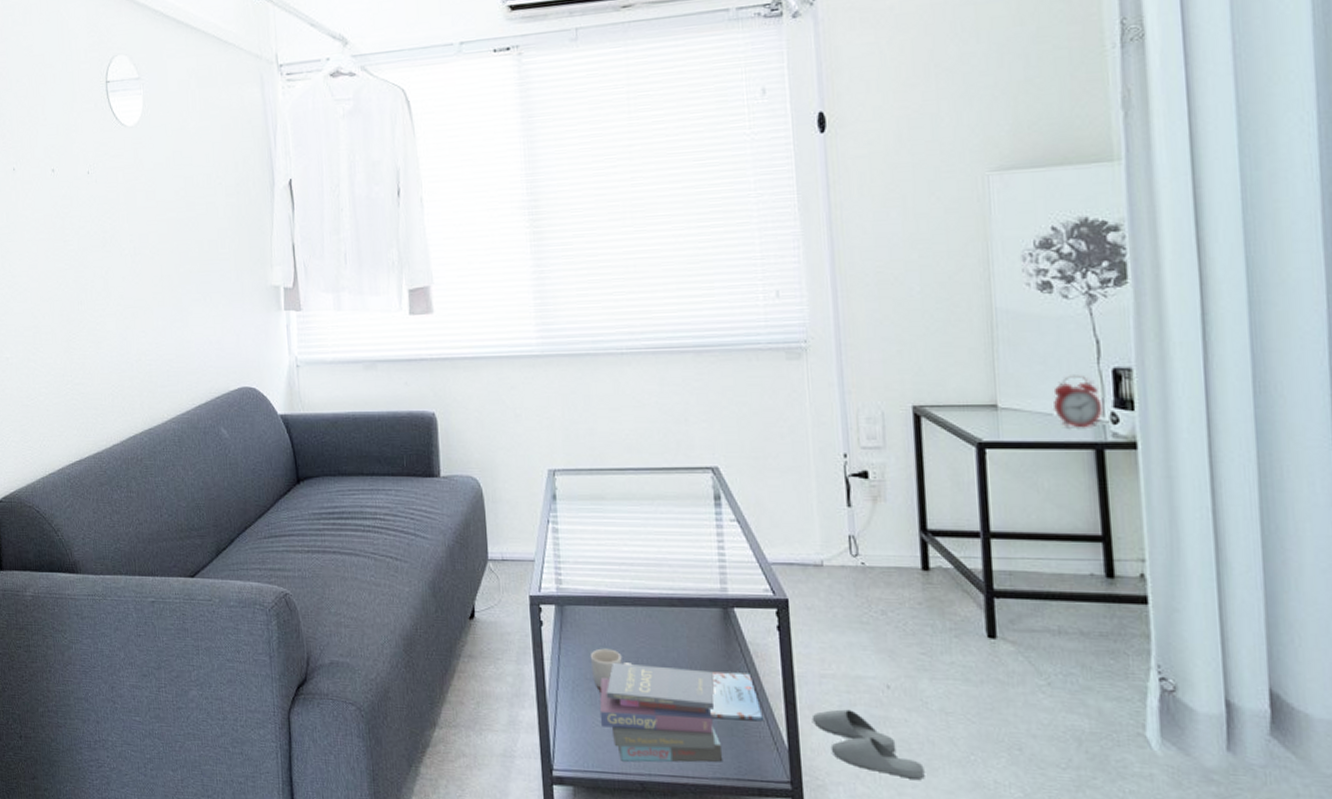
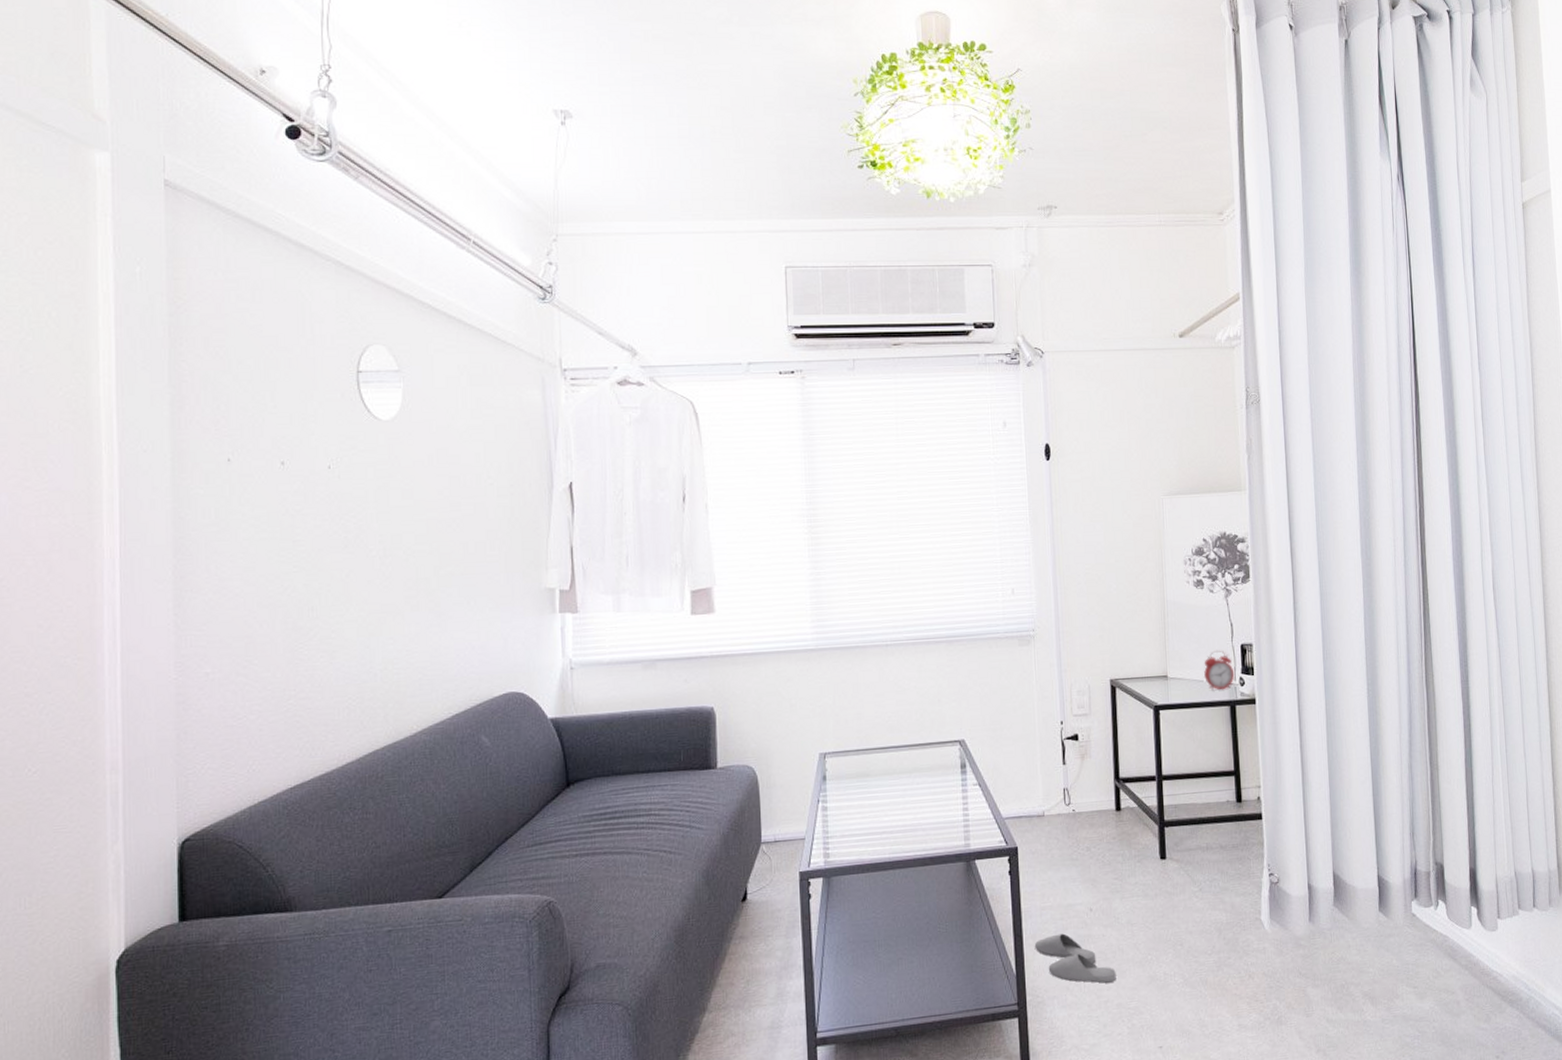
mug: present [589,648,632,693] -> none [853,911,889,953]
books: present [599,662,723,763] -> none [860,918,965,1012]
magazine: present [709,671,763,722] -> none [953,915,997,960]

